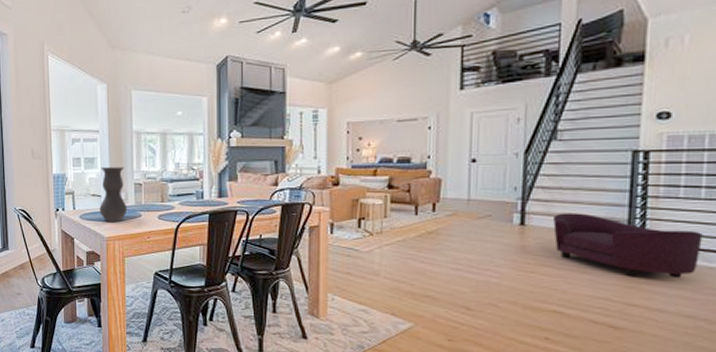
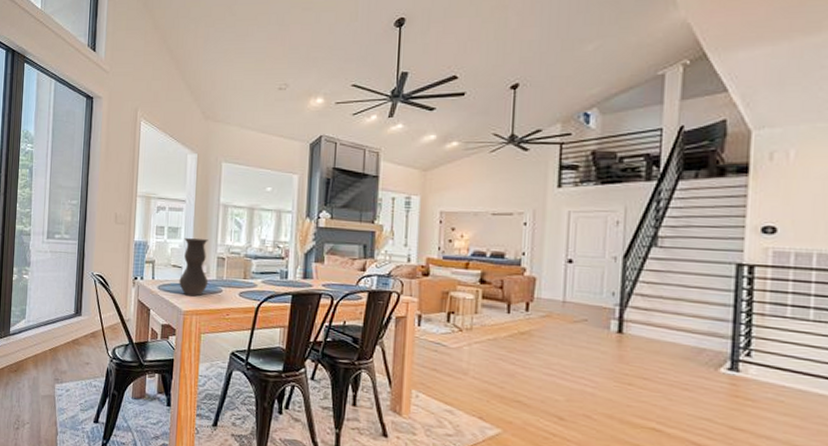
dog bed: present [552,213,703,279] -> none [652,323,812,404]

